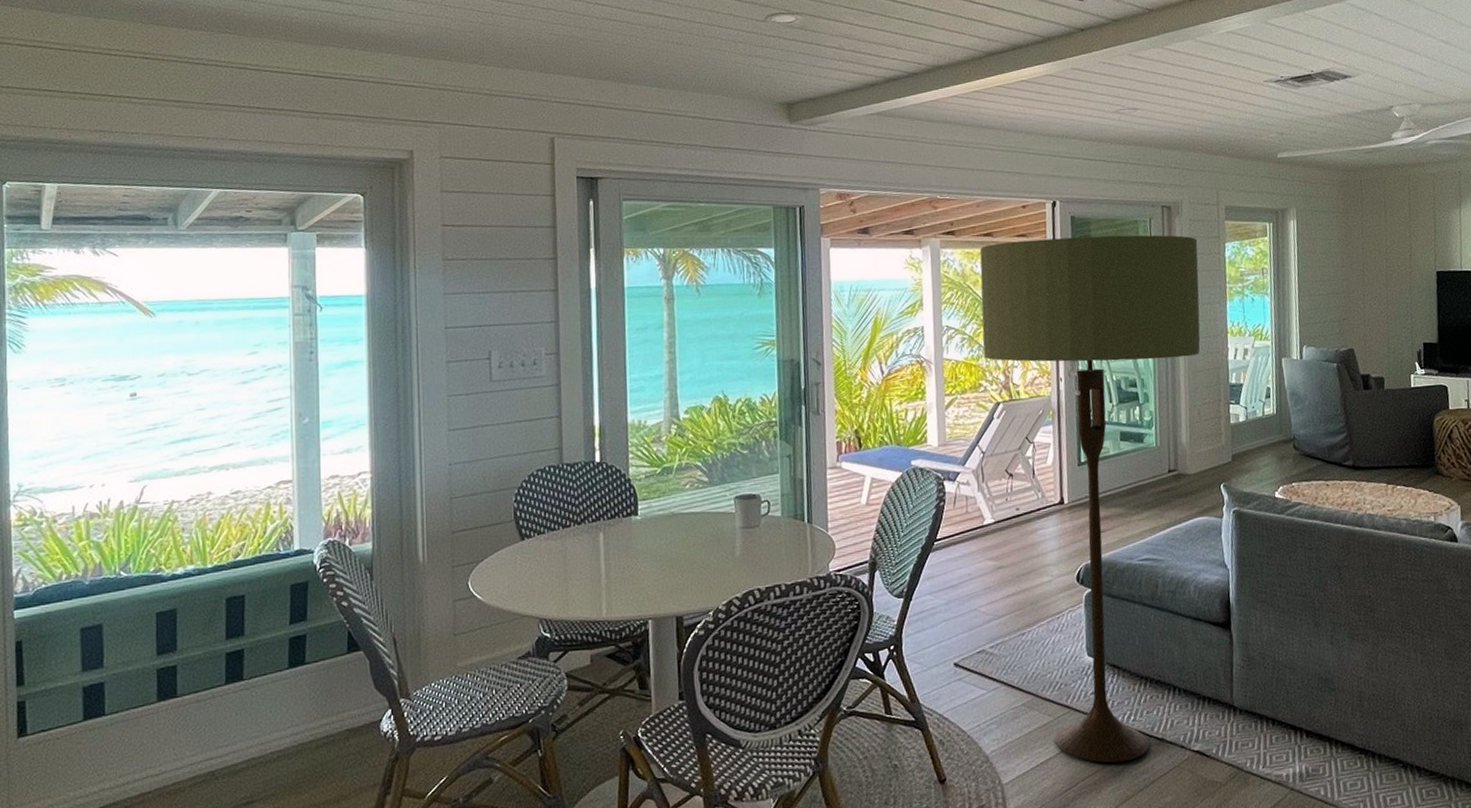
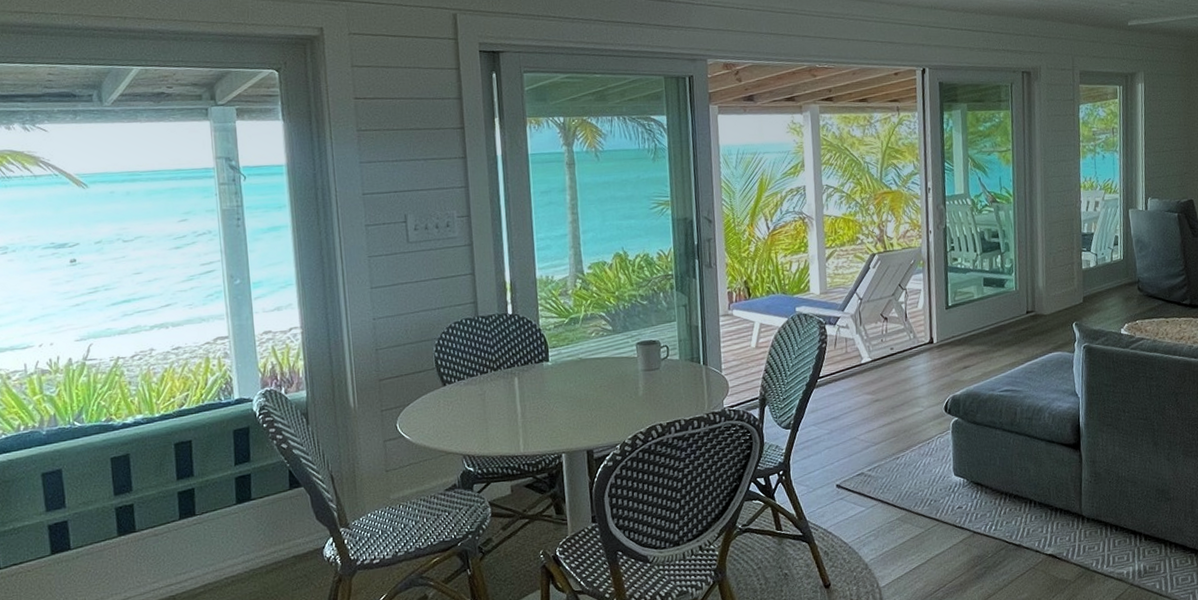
floor lamp: present [979,235,1201,763] -> none [856,98,1056,567]

